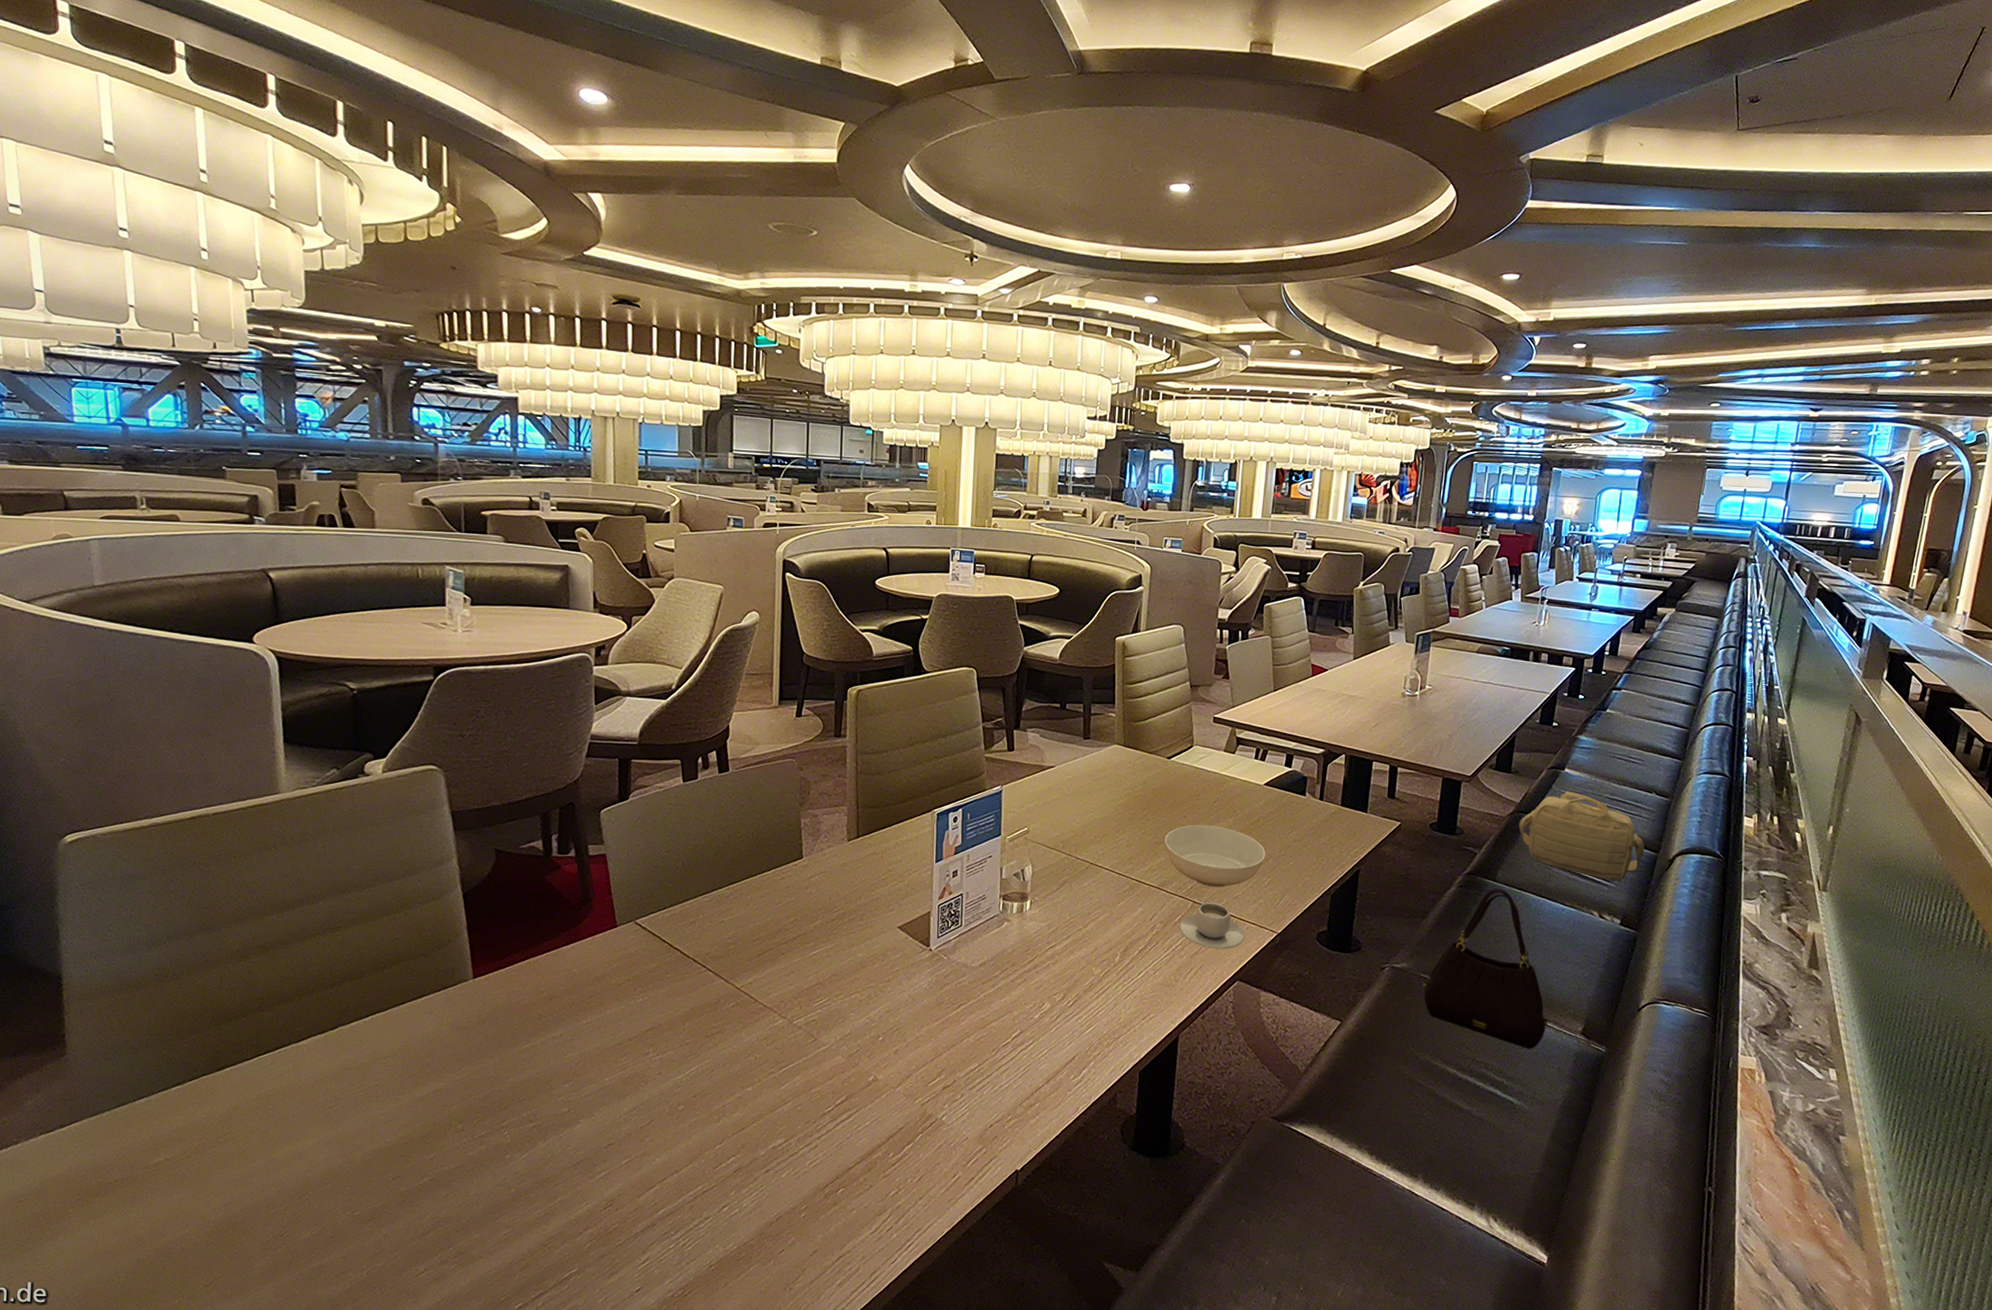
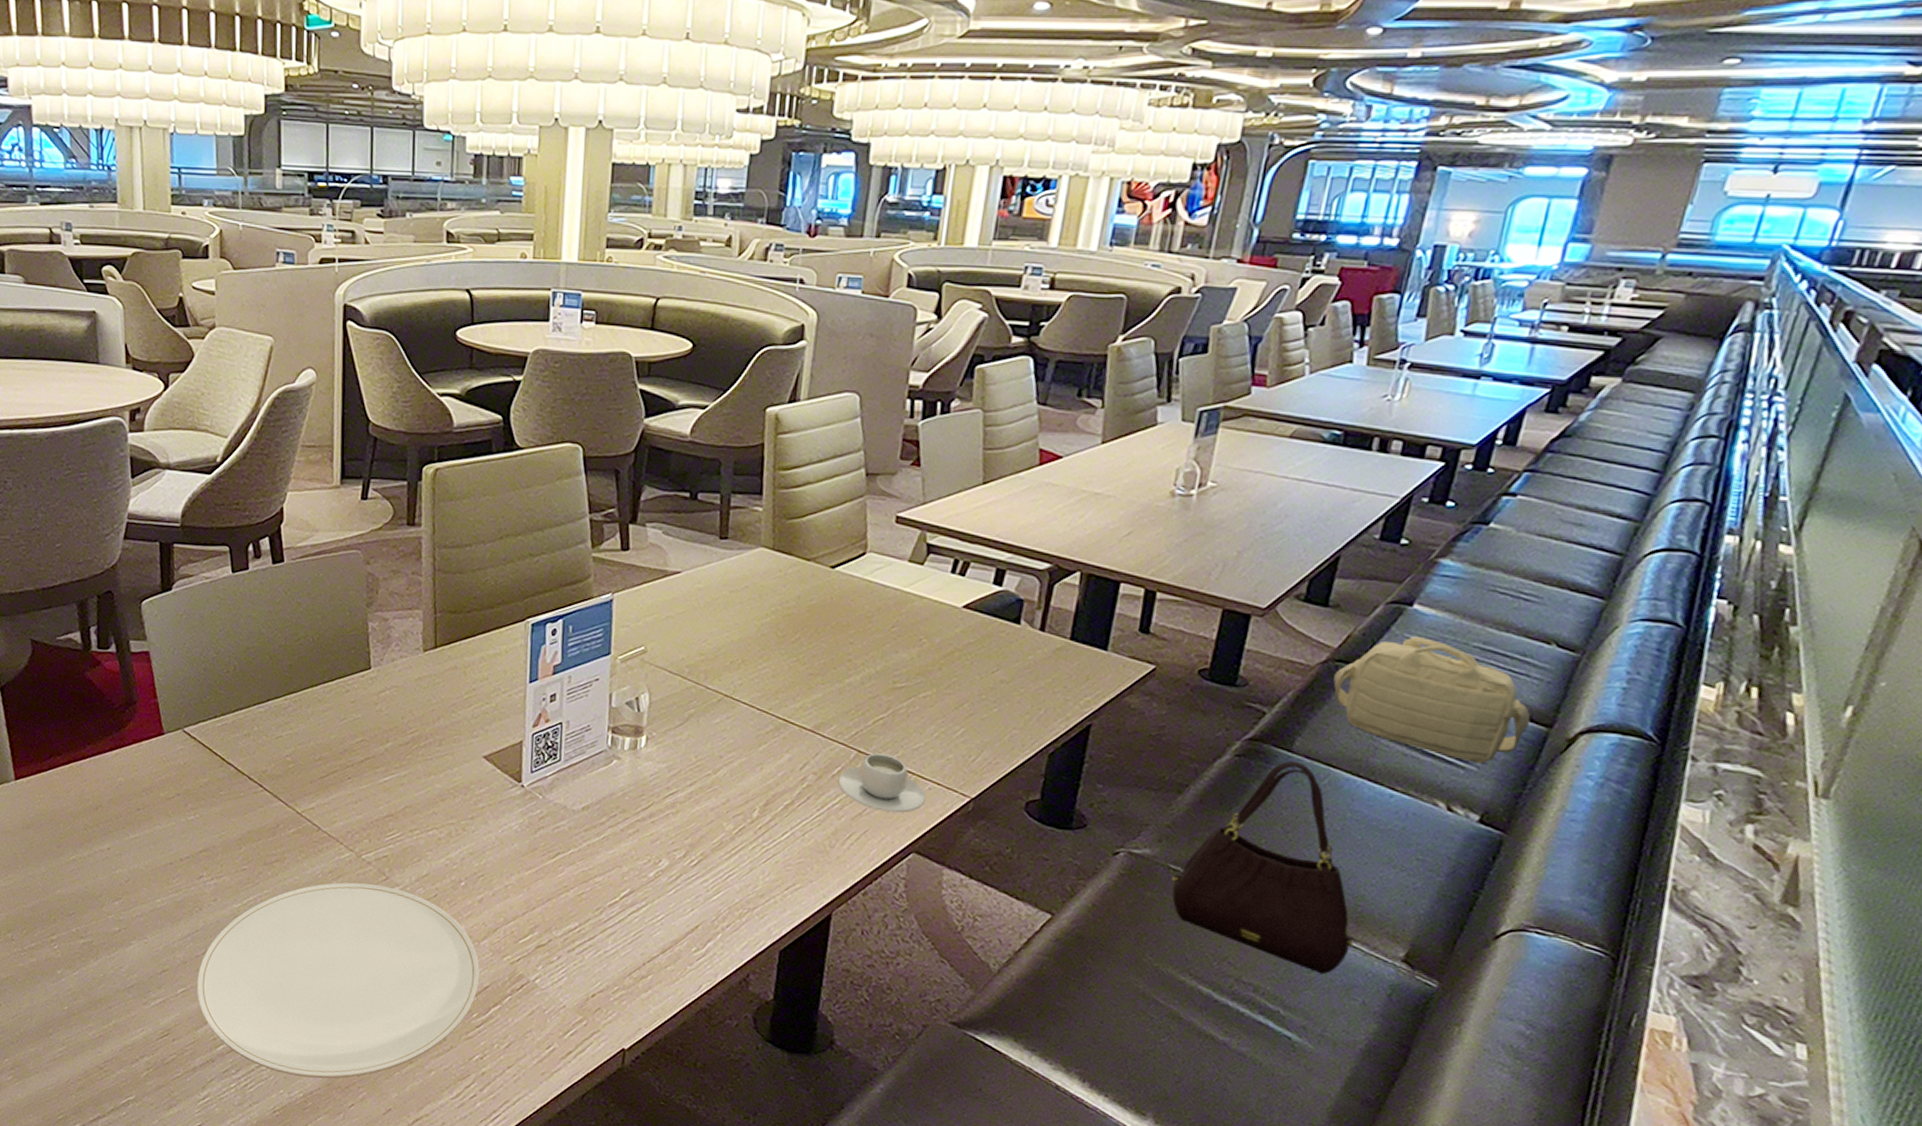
plate: none [640,1045,895,1230] -> present [197,882,480,1079]
bowl: present [1164,824,1266,887] -> none [822,654,960,736]

